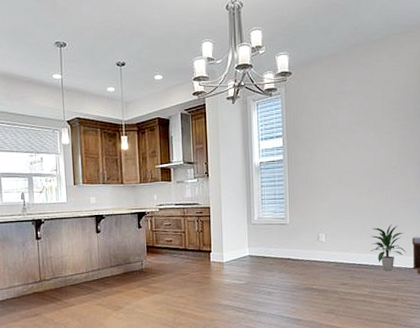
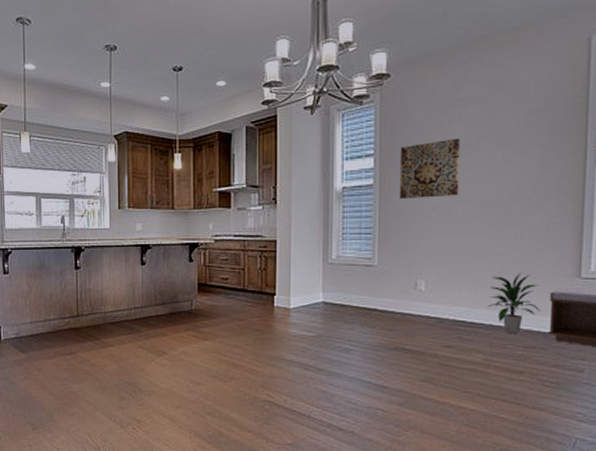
wall art: none [301,122,346,171] -> present [399,138,461,200]

